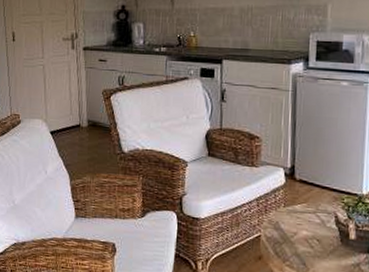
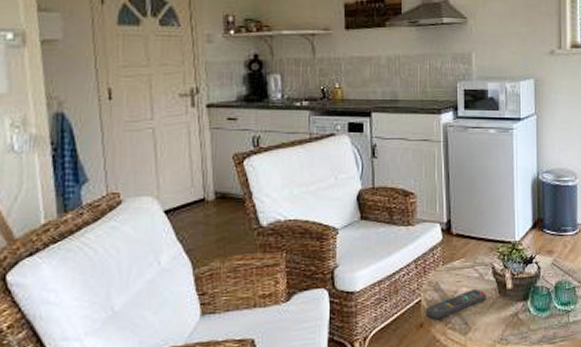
remote control: none [264,233,327,256] -> present [425,288,486,320]

